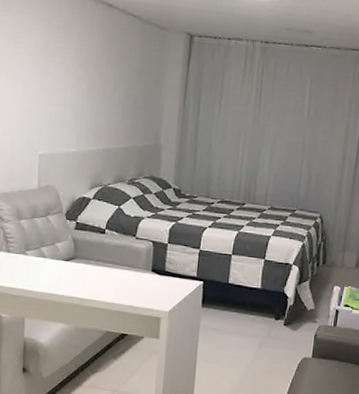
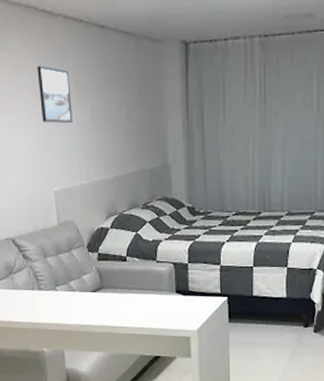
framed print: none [37,31,72,91] -> present [37,66,73,124]

